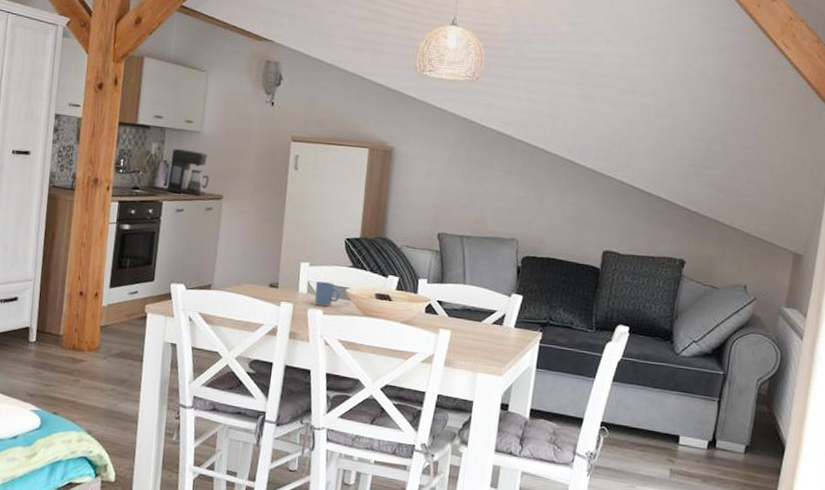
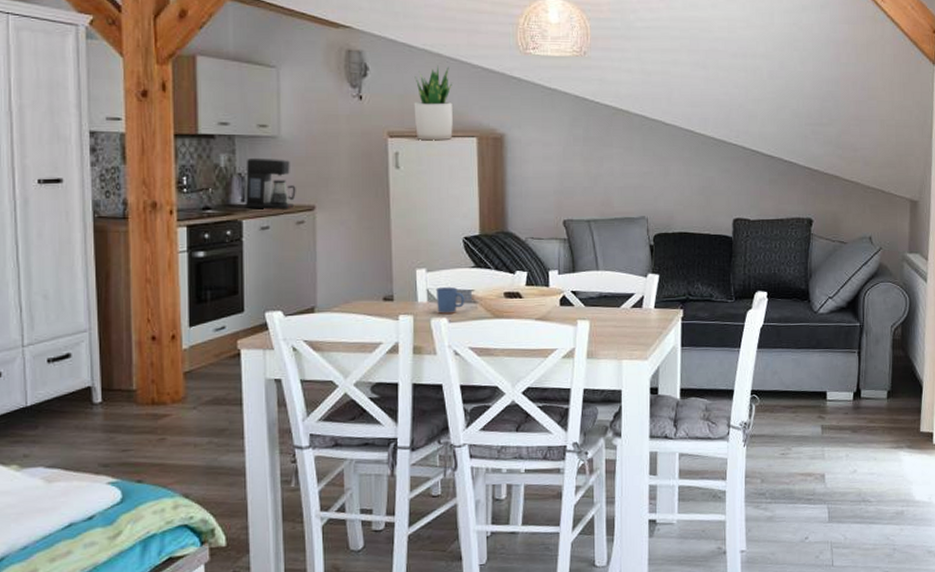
planter: none [316,80,353,149] -> present [414,65,453,141]

